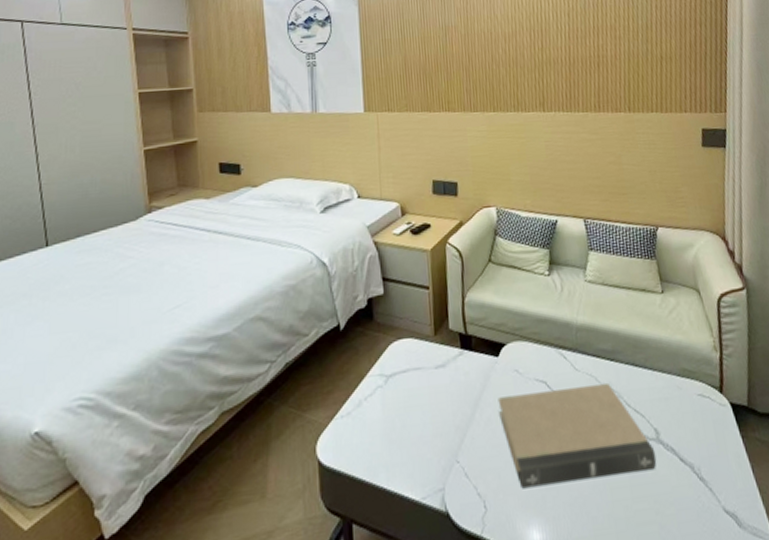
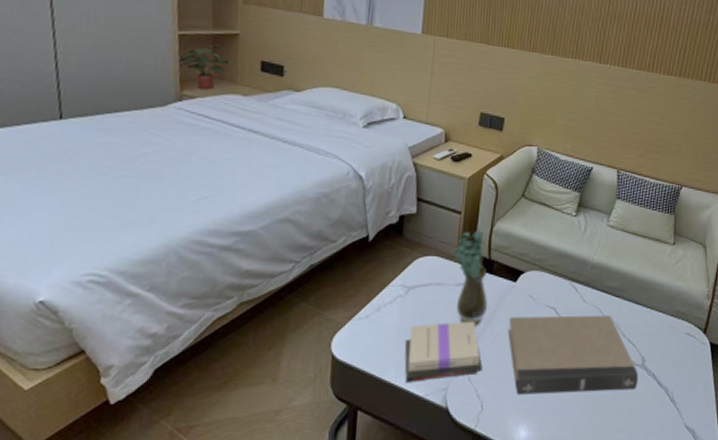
potted plant: none [148,154,192,199] -> present [181,44,231,90]
books: none [391,406,479,486] -> present [404,321,483,383]
vase: none [428,301,472,413] -> present [454,227,487,327]

